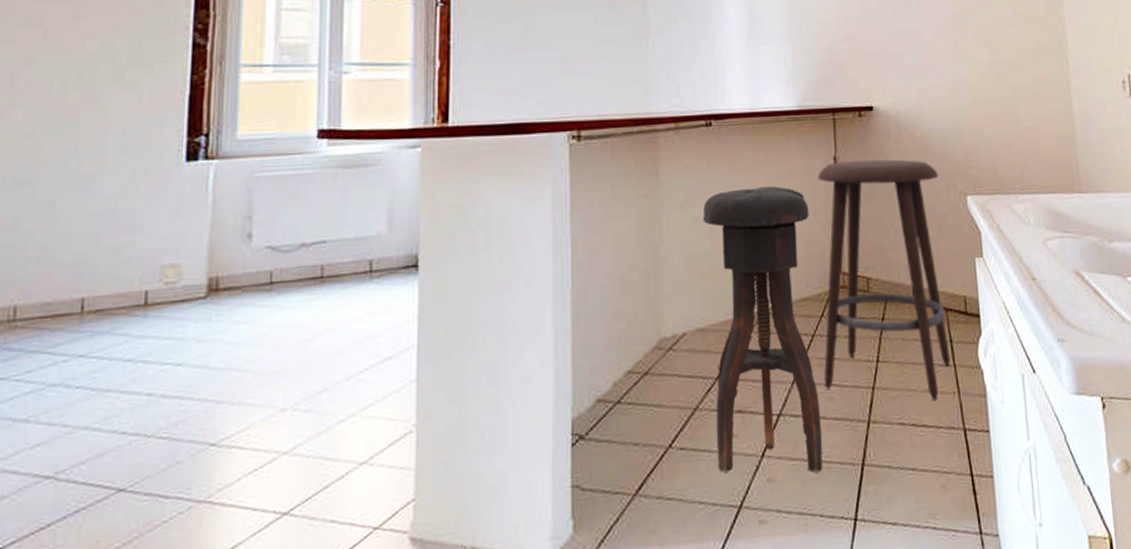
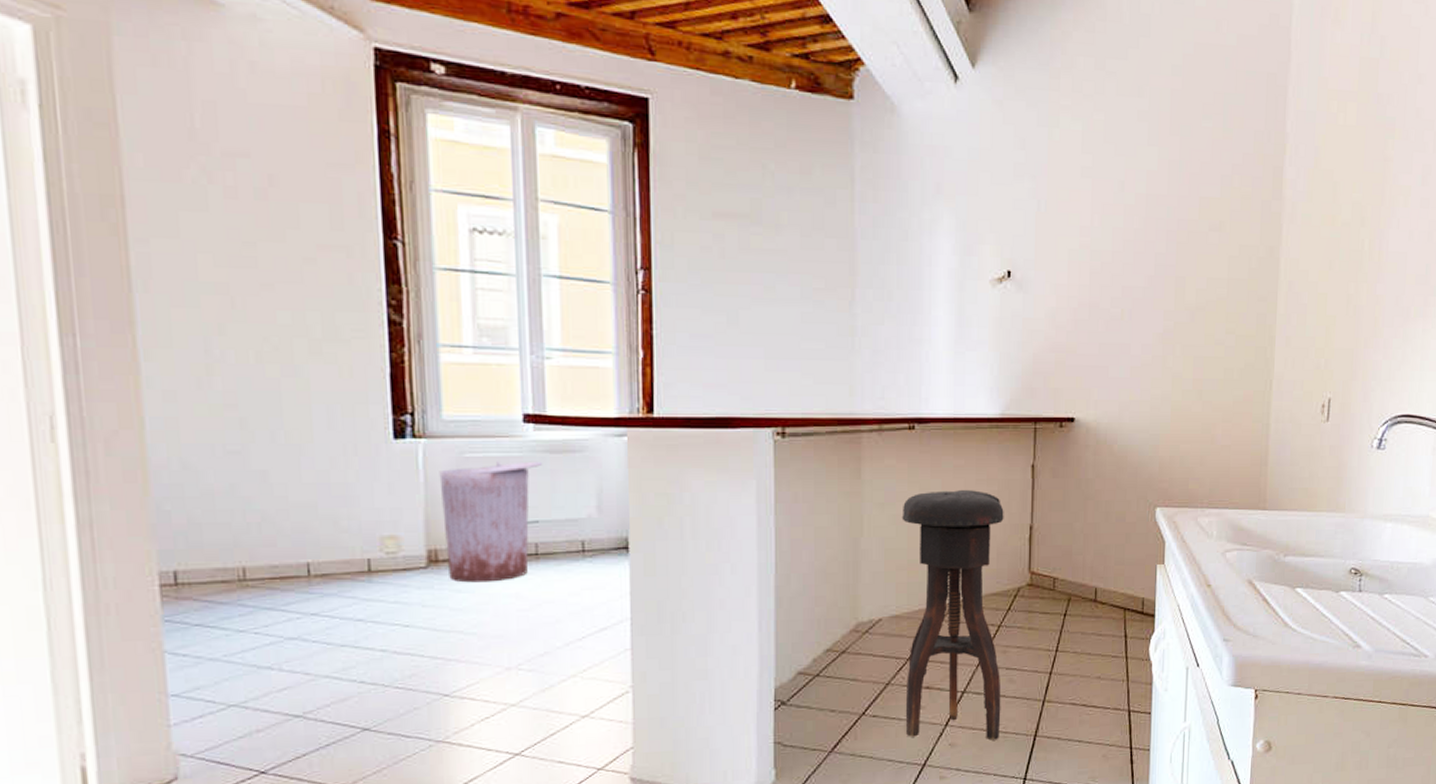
trash can: none [228,177,333,313] -> present [439,461,542,583]
stool: present [817,159,951,401] -> none [1006,470,1131,687]

